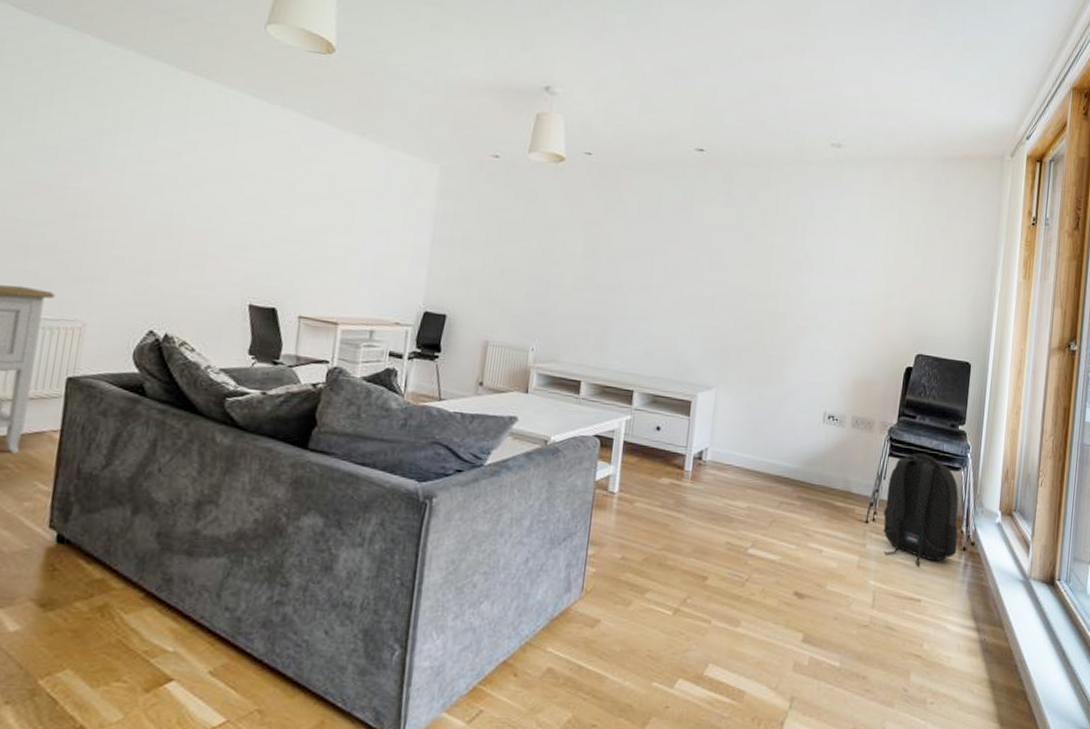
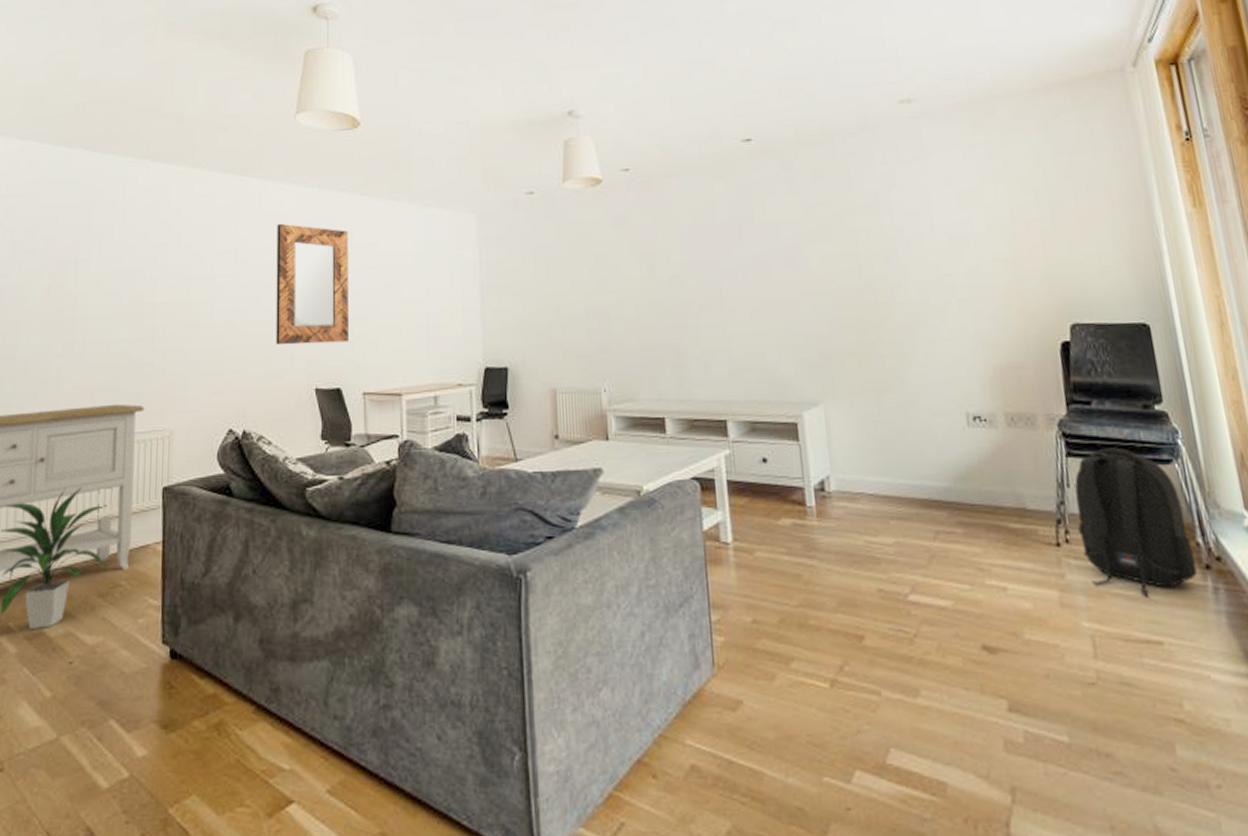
home mirror: none [212,133,306,265] -> present [276,223,348,346]

